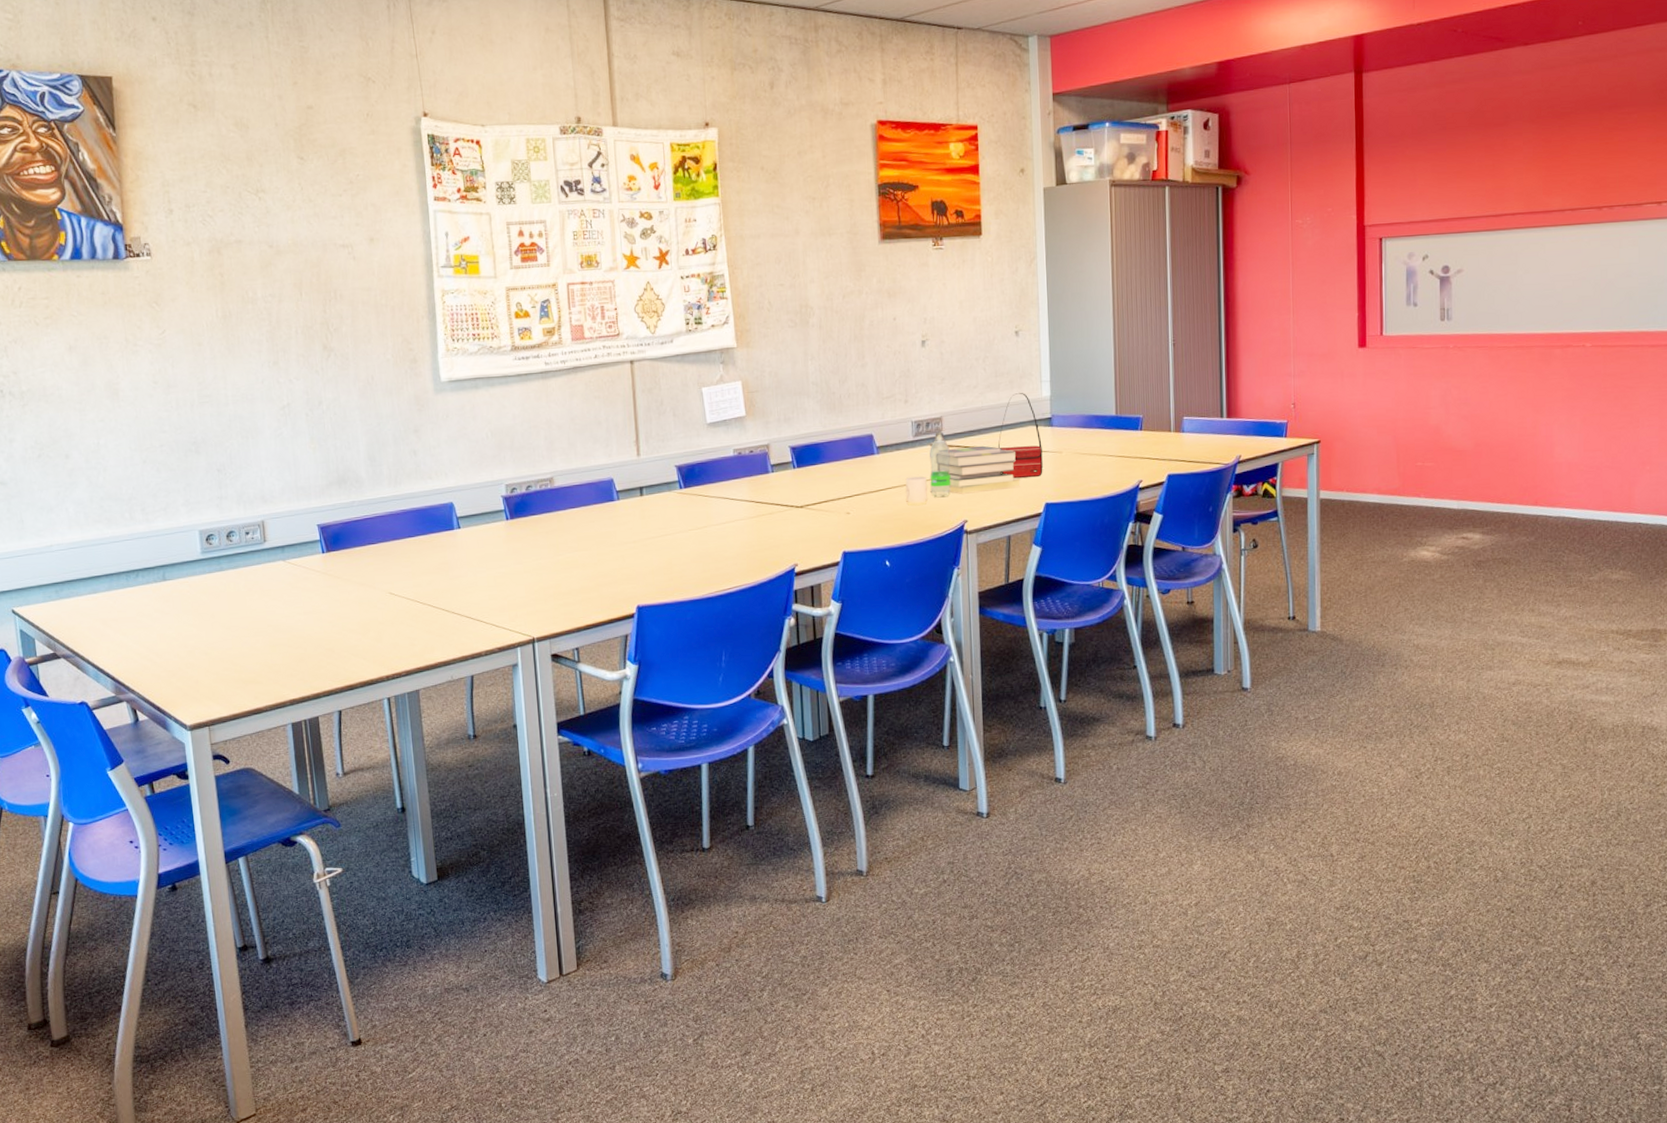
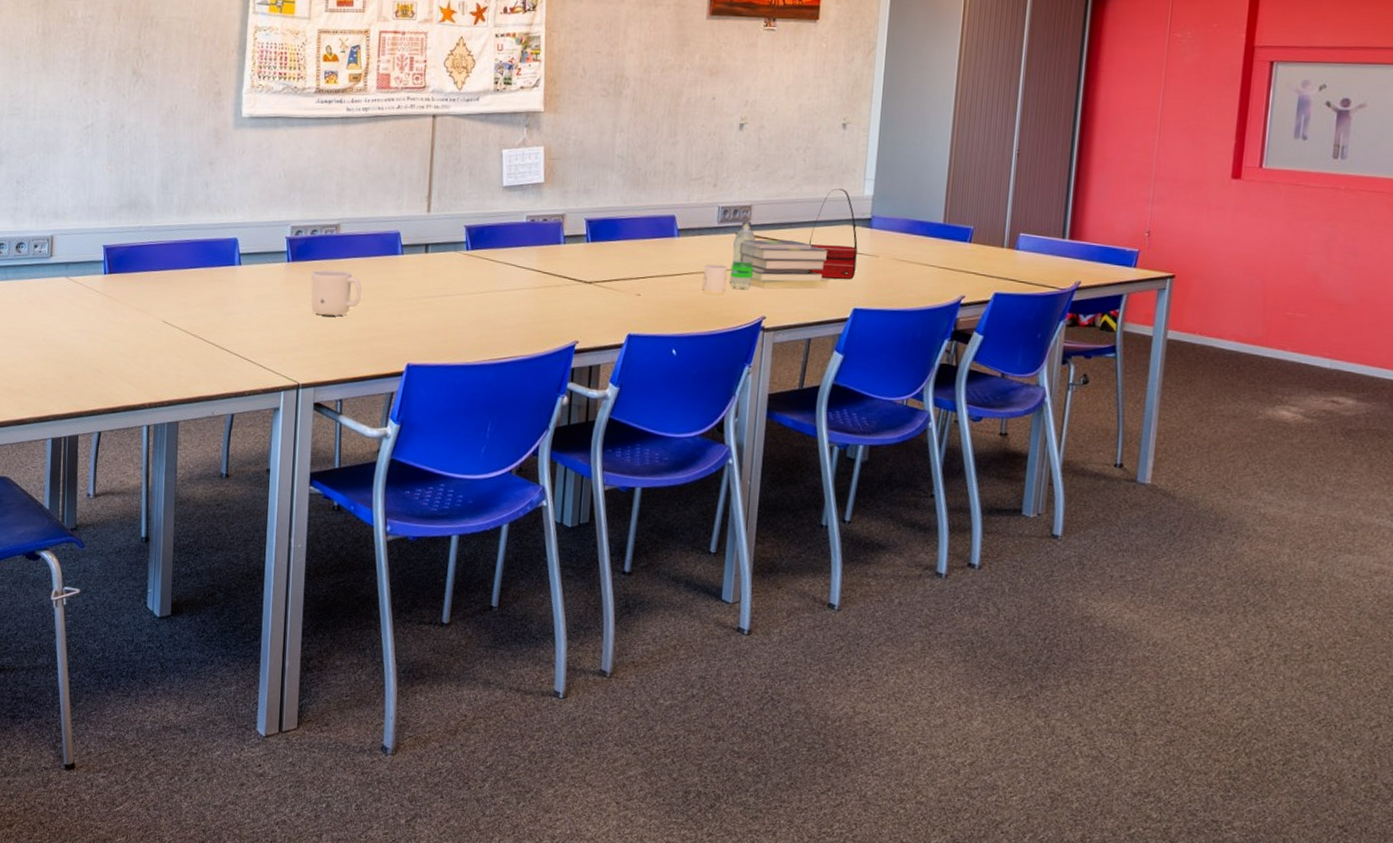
mug: none [532,522,584,568] -> present [311,269,362,316]

